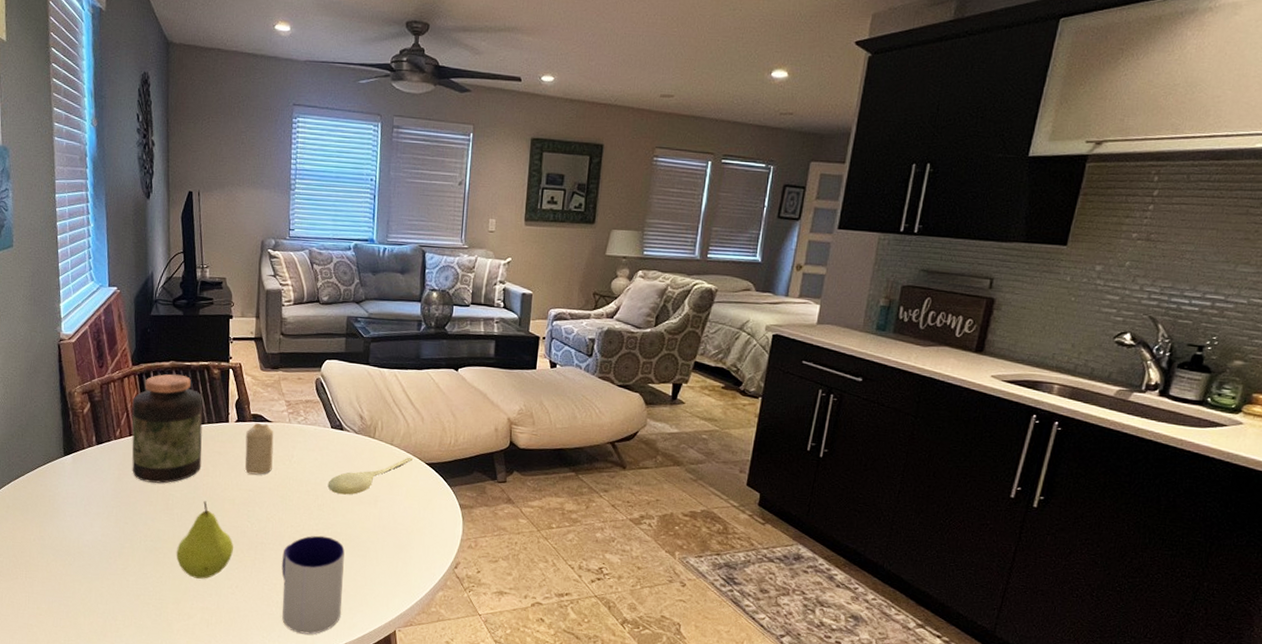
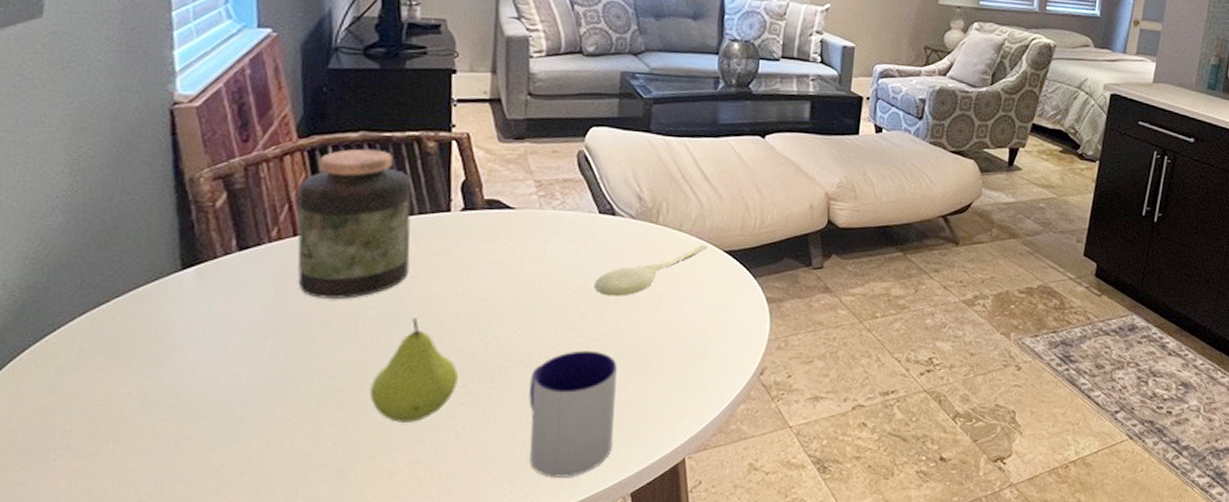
candle: present [244,423,274,475] -> none [474,211,518,279]

